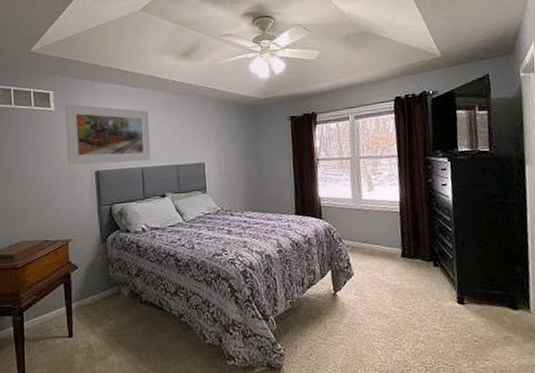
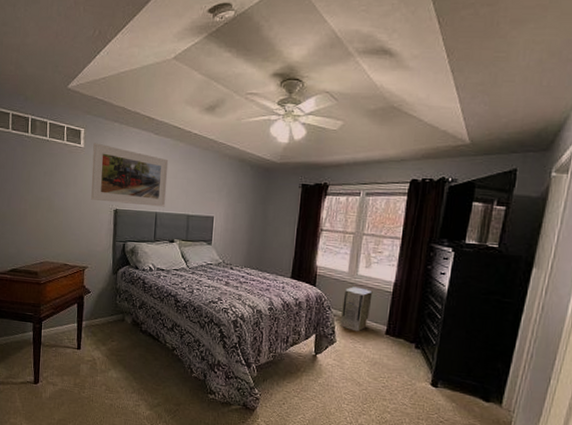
air purifier: none [351,212,382,260] -> present [339,287,373,332]

